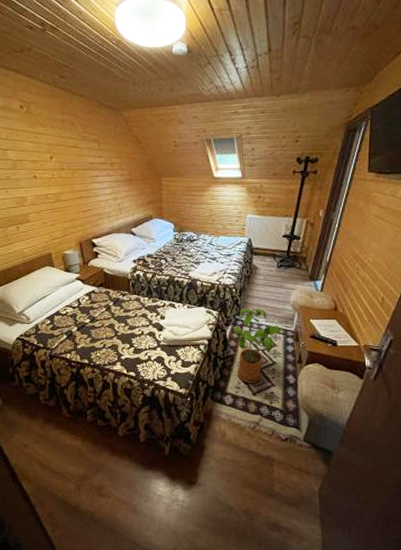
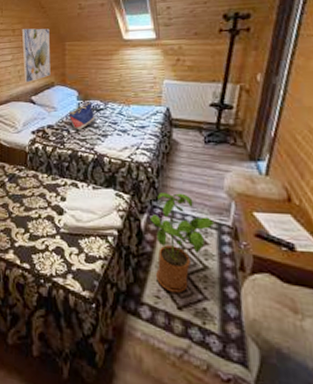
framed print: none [120,162,149,216] -> present [21,28,51,83]
tote bag: none [166,233,190,258] -> present [68,102,96,129]

